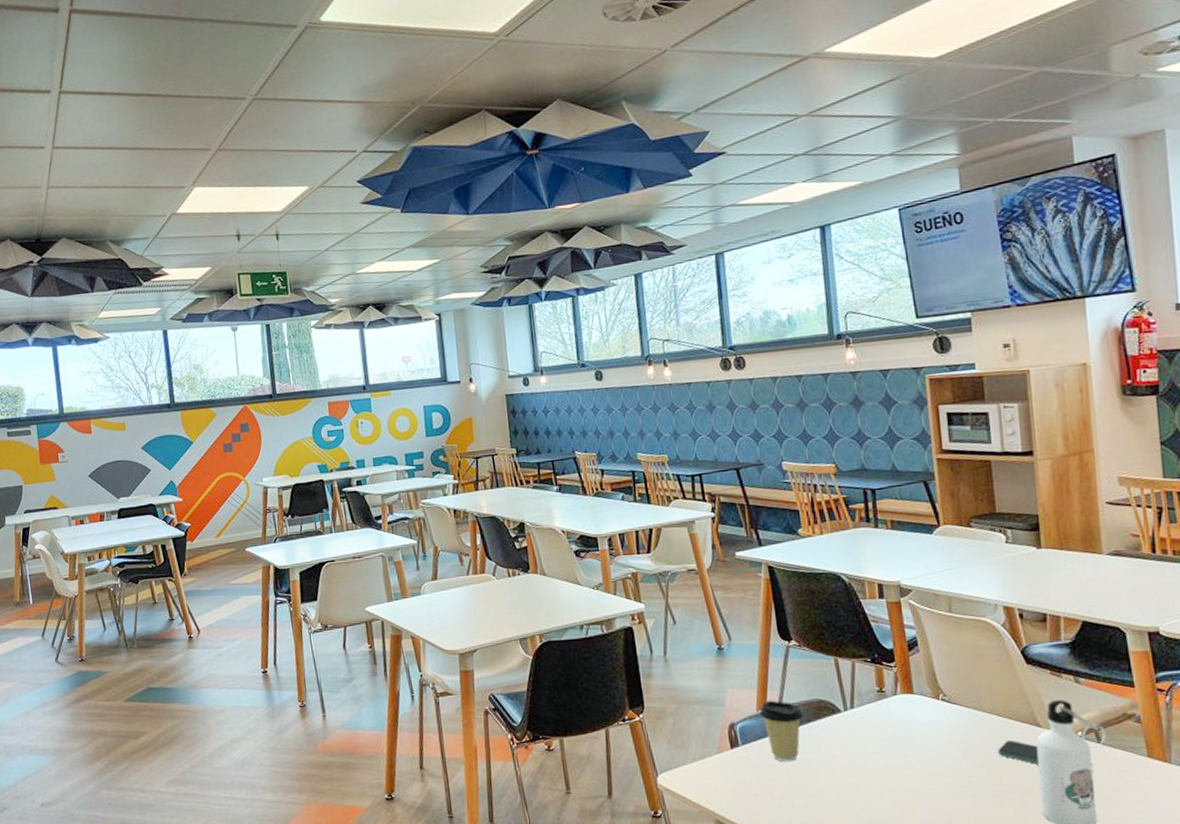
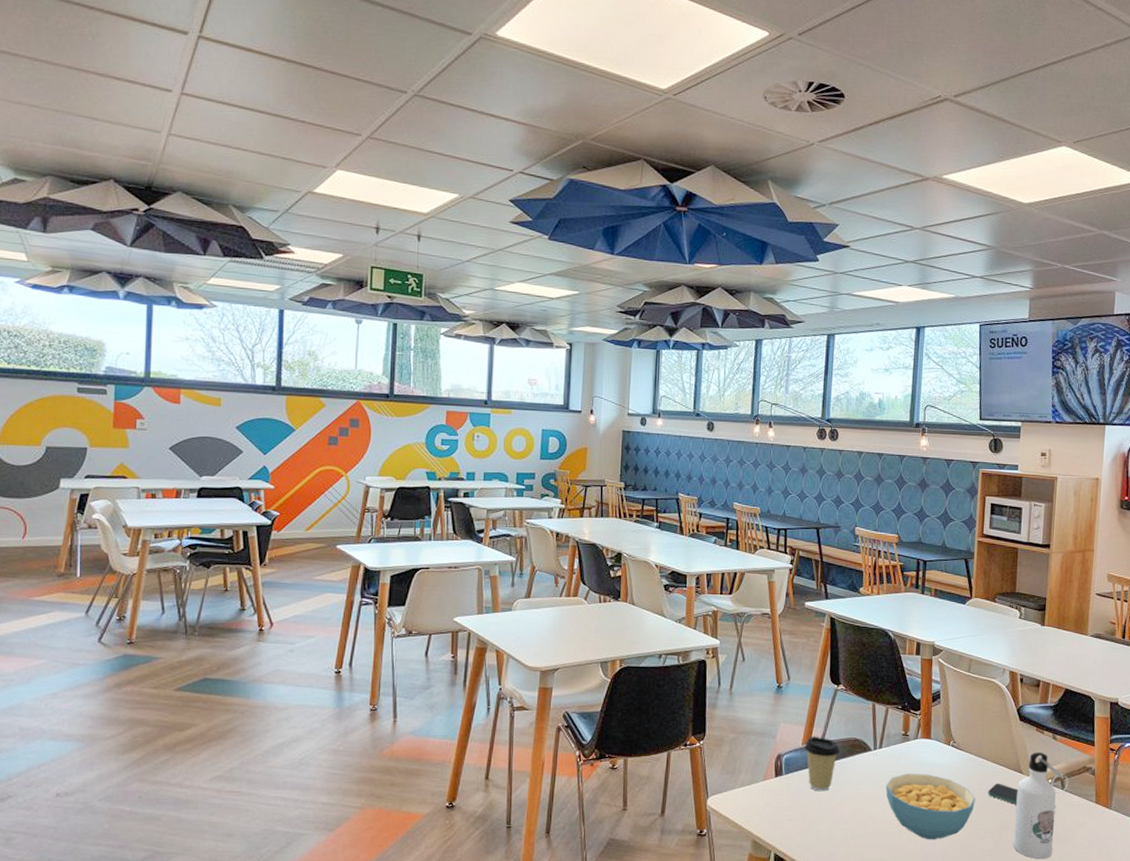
cereal bowl: none [866,734,983,812] -> present [886,774,975,840]

